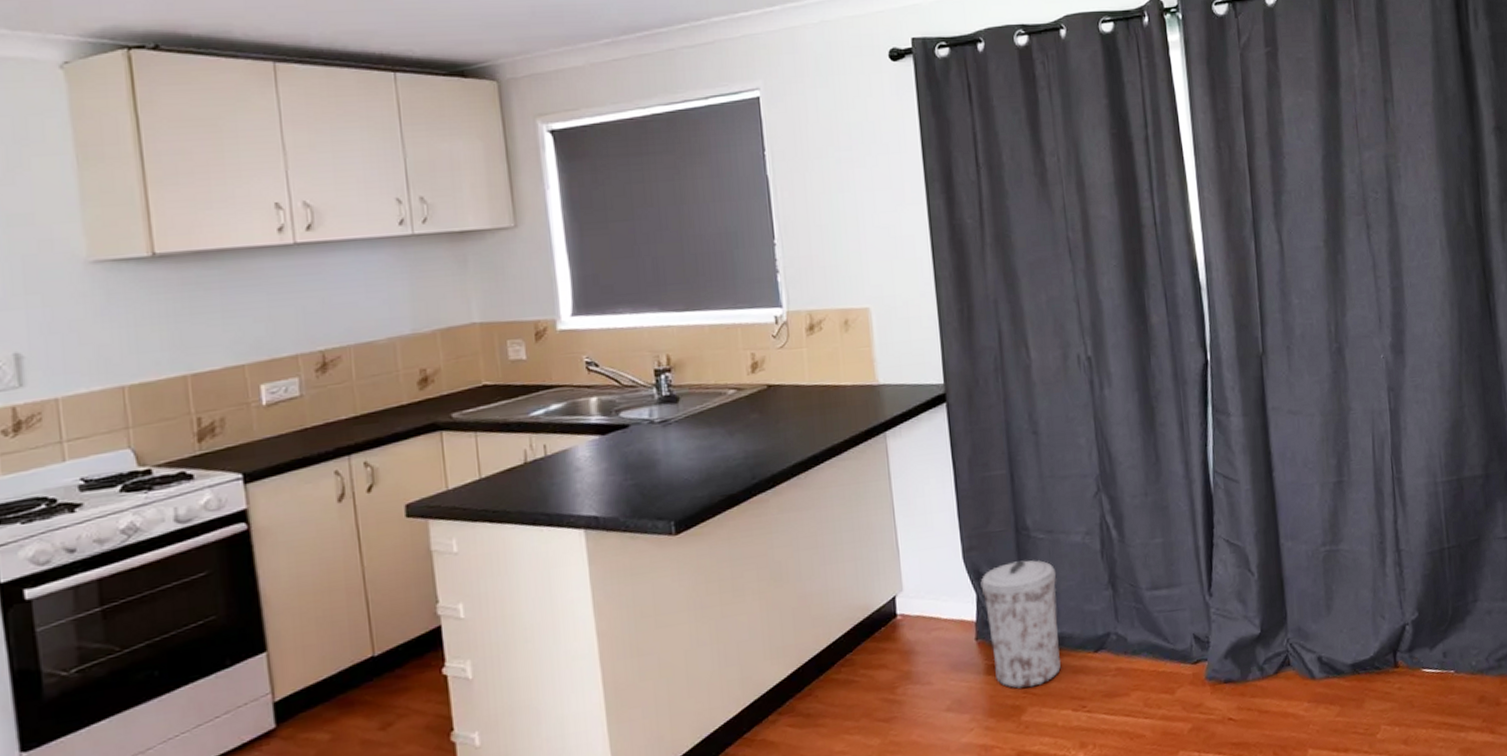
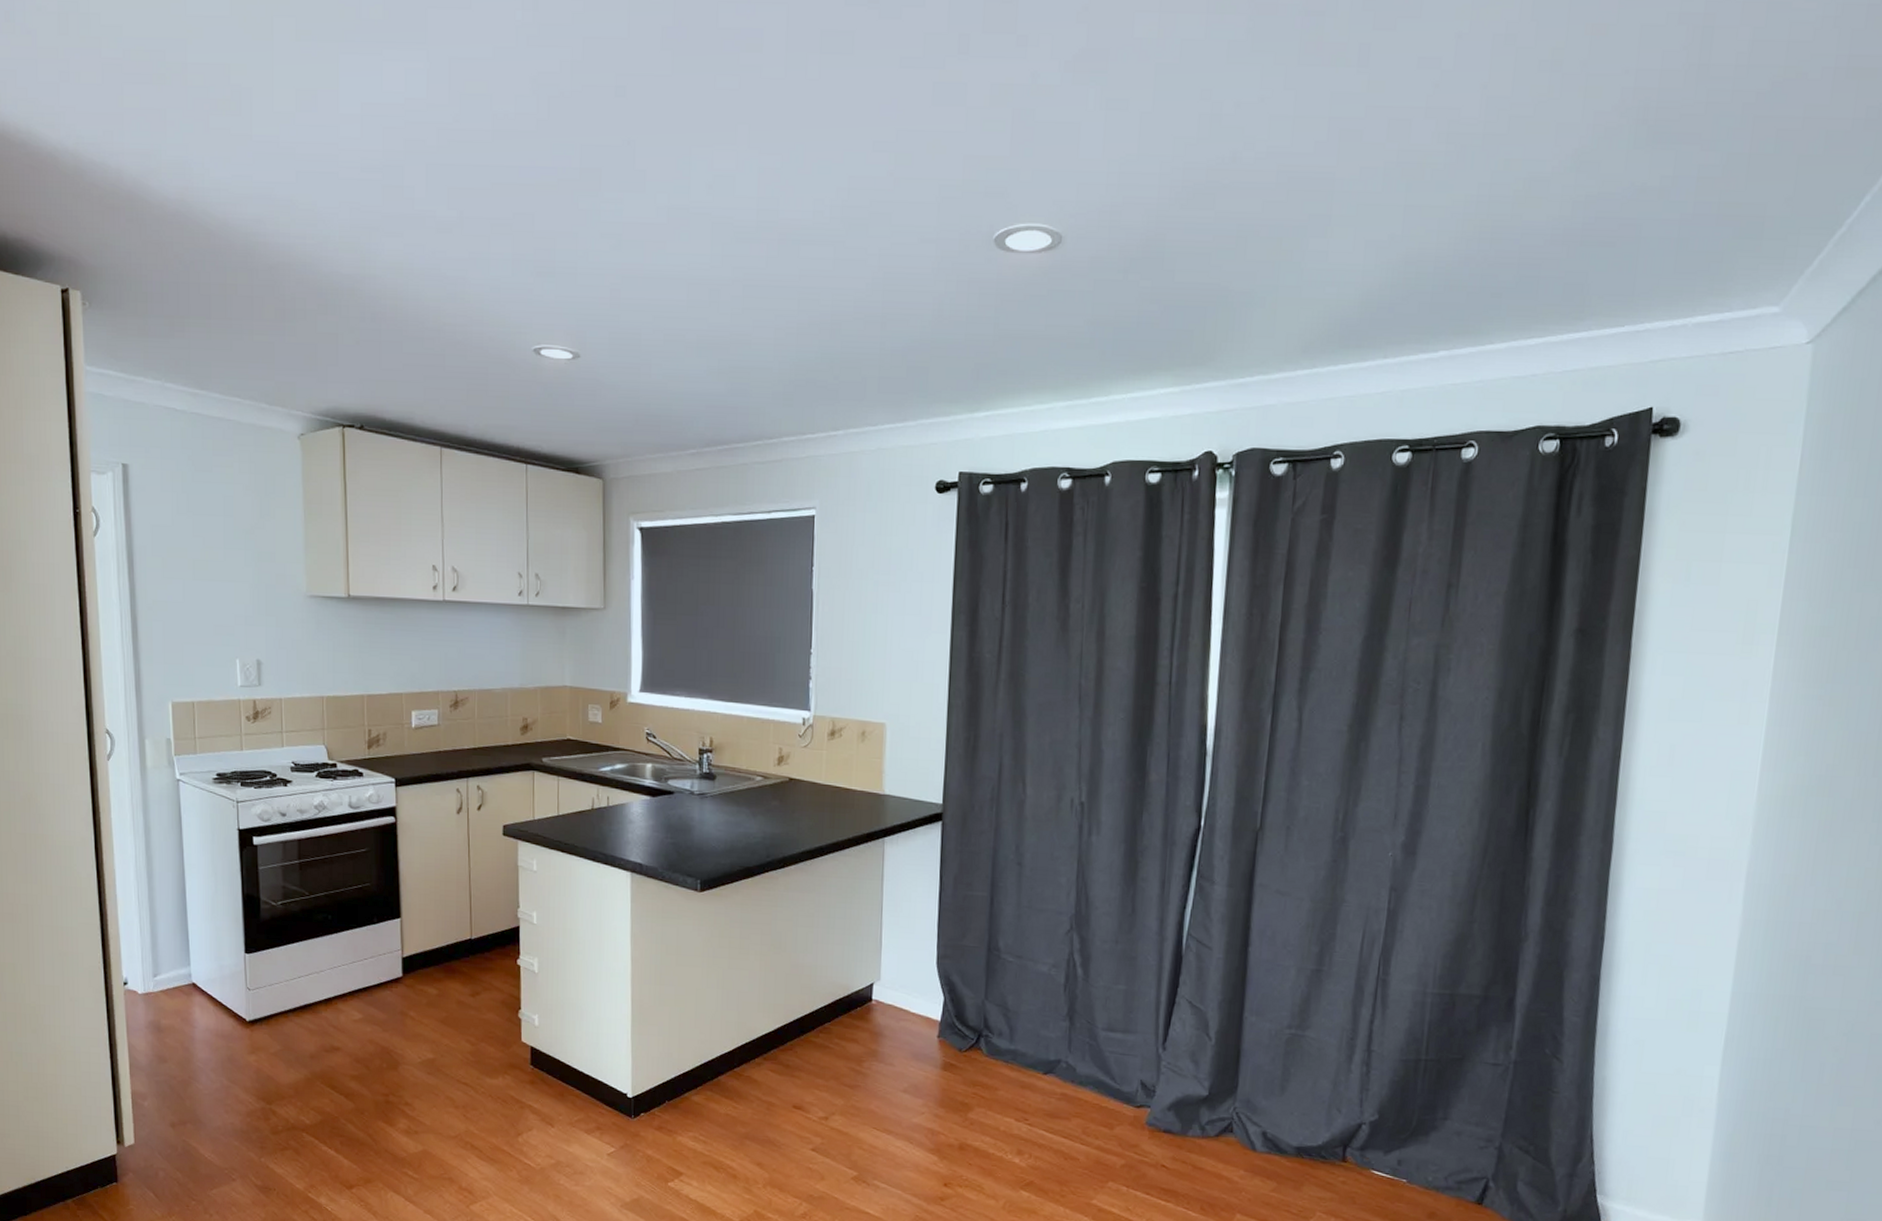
trash can: present [980,560,1062,689] -> none [949,976,1020,1091]

